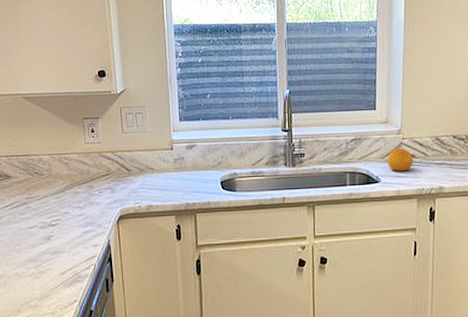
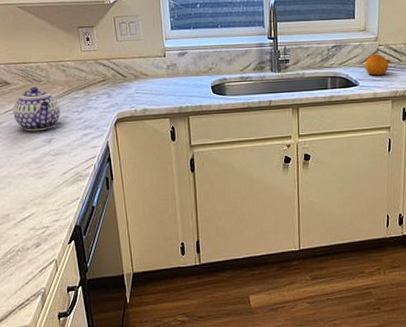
teapot: none [13,180,62,228] -> present [13,86,61,131]

